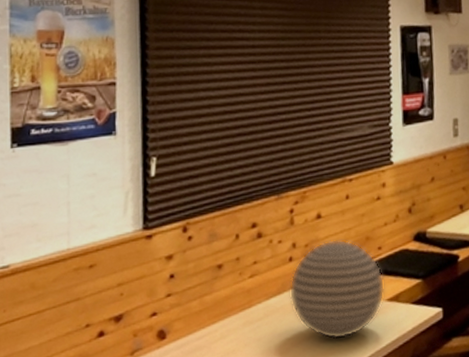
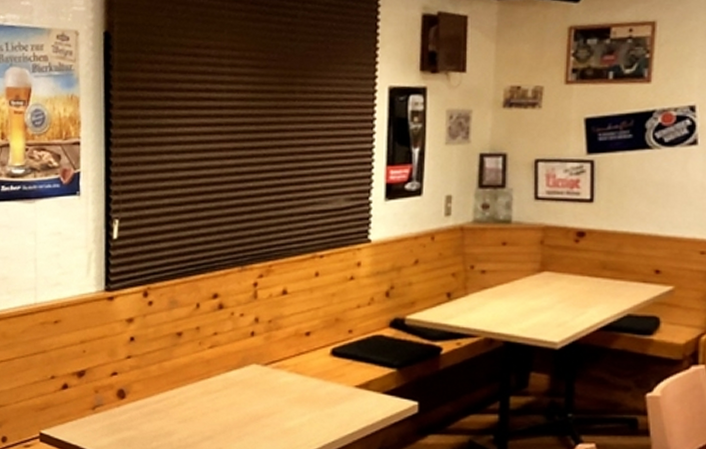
decorative ball: present [289,239,385,340] -> none [249,318,354,421]

